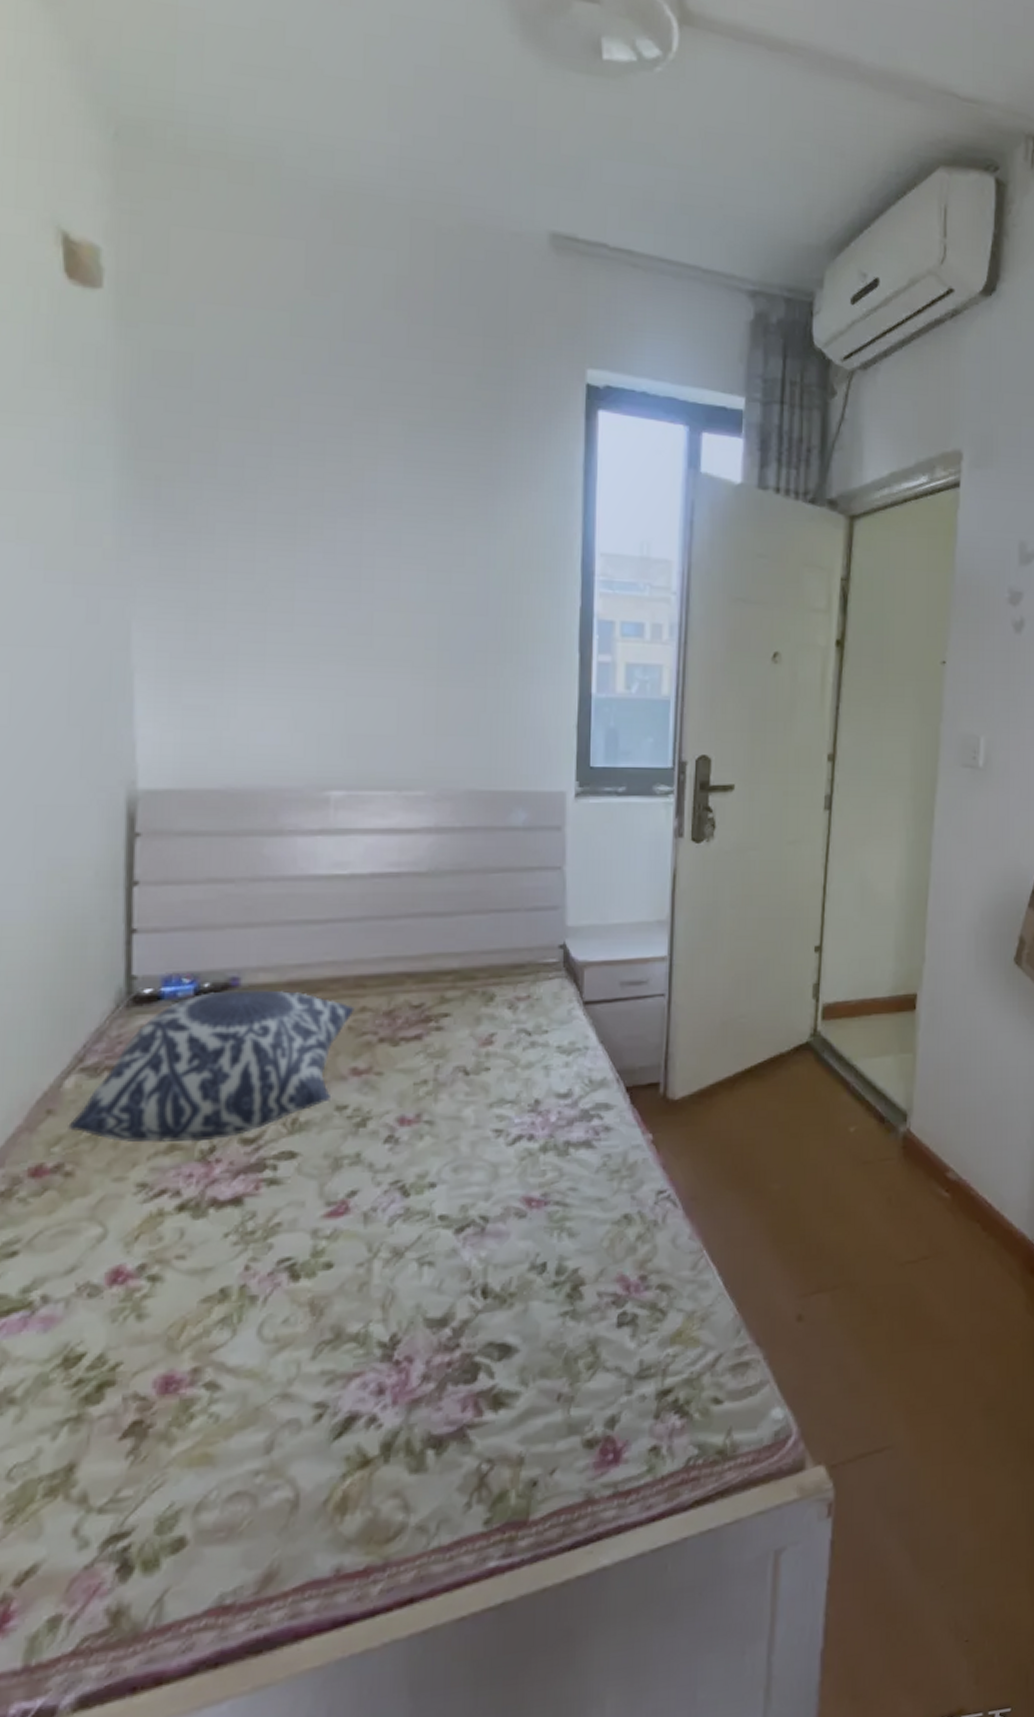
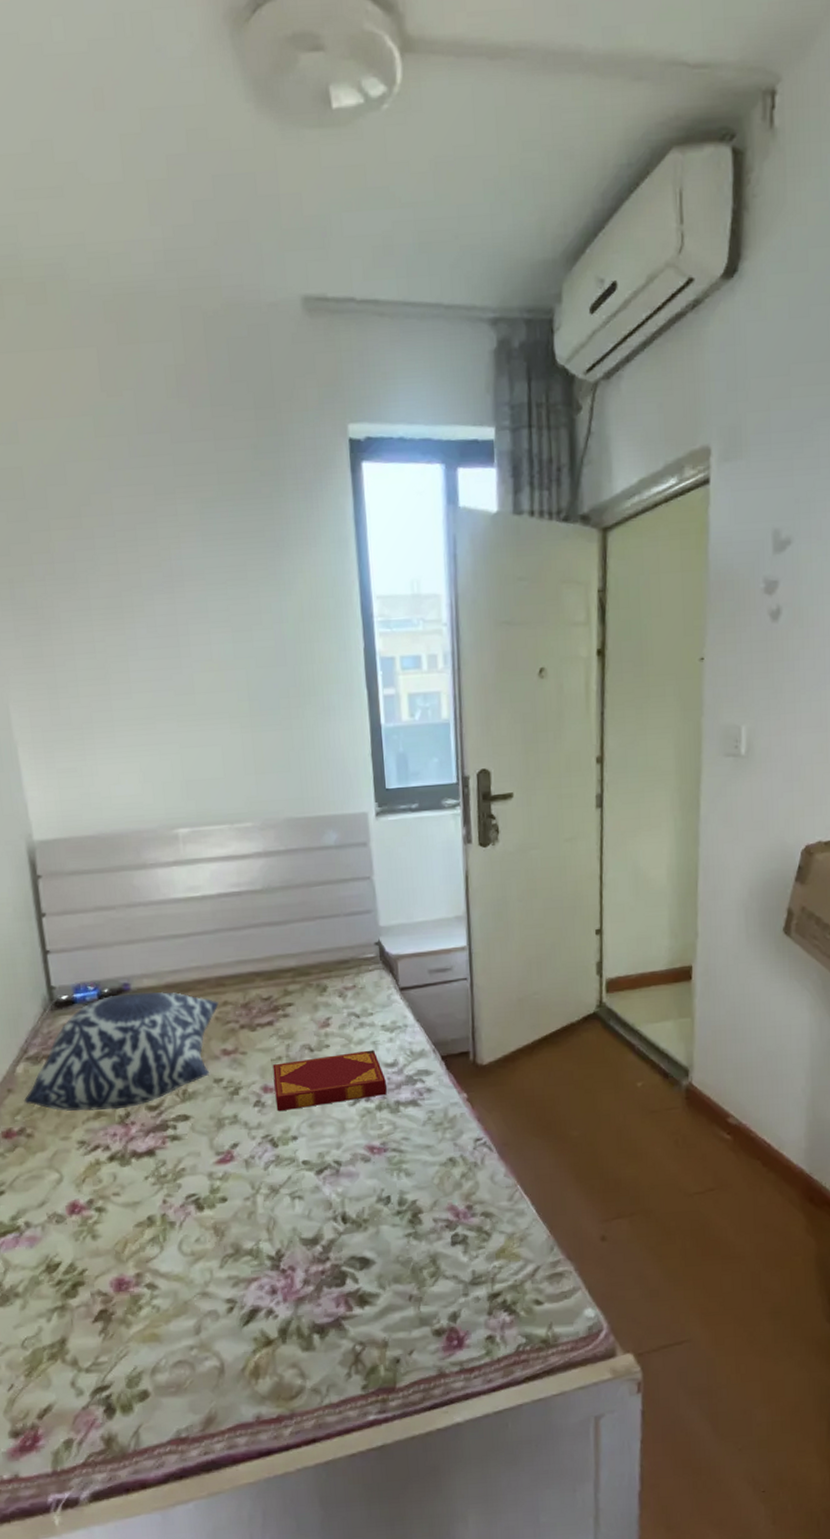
hardback book: none [413,1076,556,1151] -> present [272,1050,387,1112]

